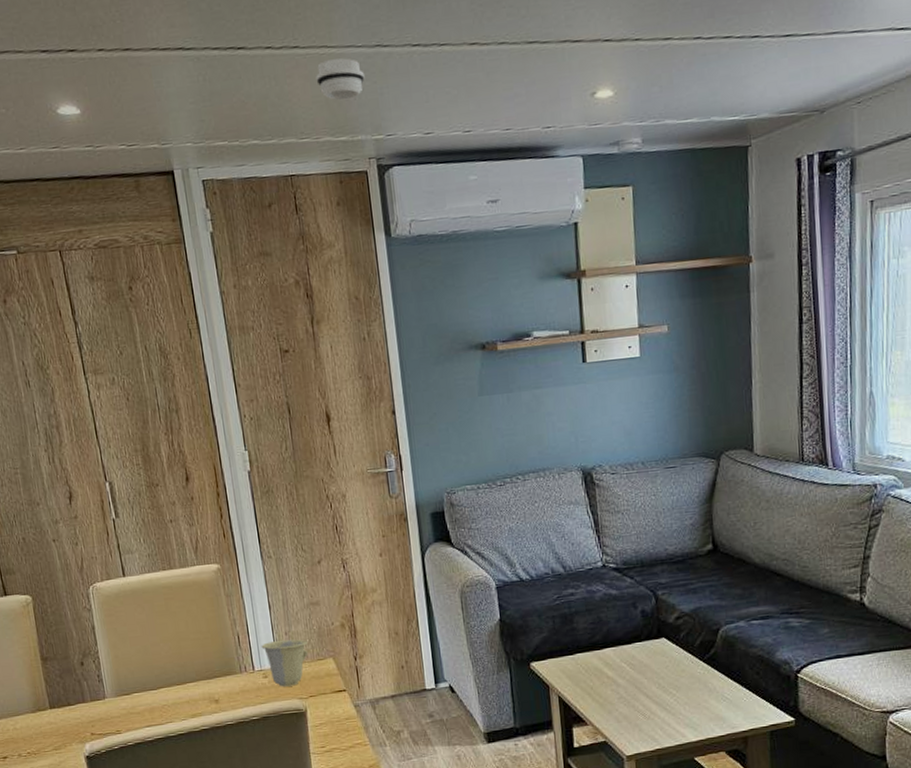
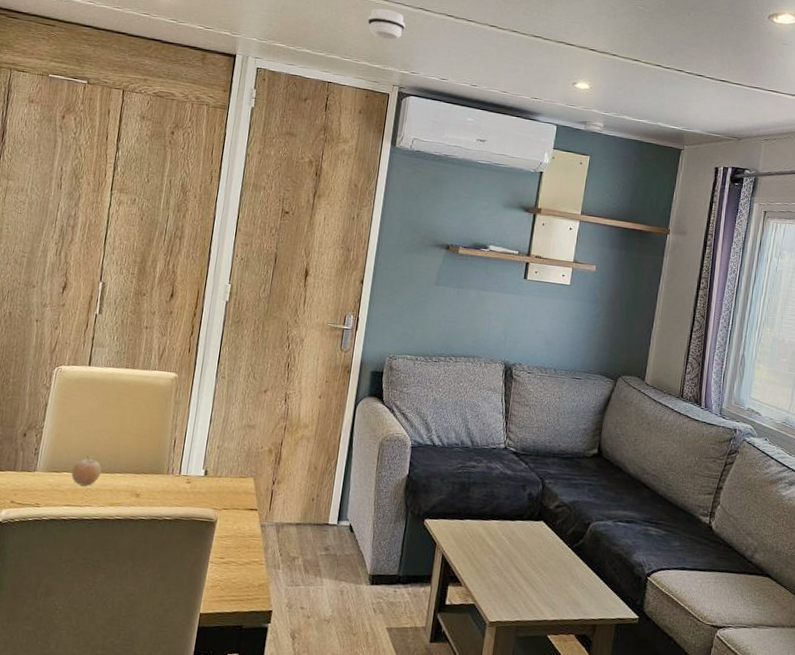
fruit: none [141,671,172,703] -> present [71,456,102,486]
cup: present [261,639,308,687] -> none [193,451,235,496]

